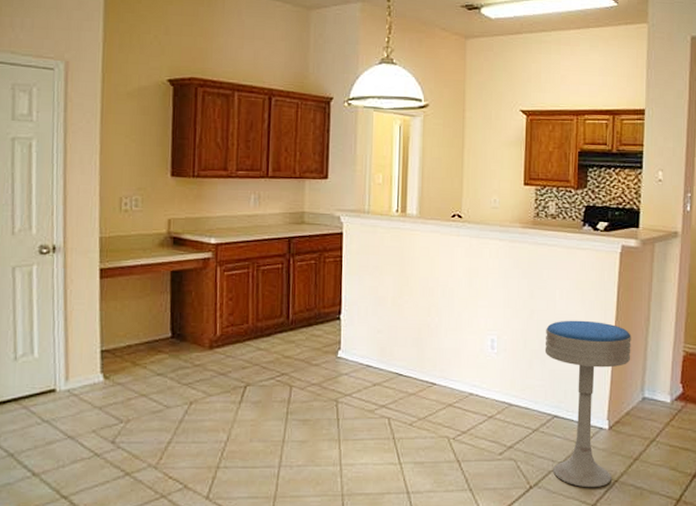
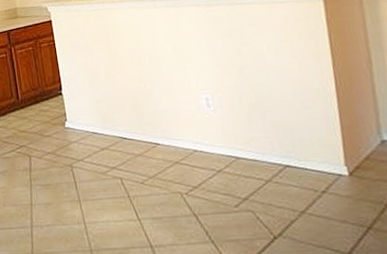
bar stool: present [544,320,631,488] -> none [259,69,364,236]

